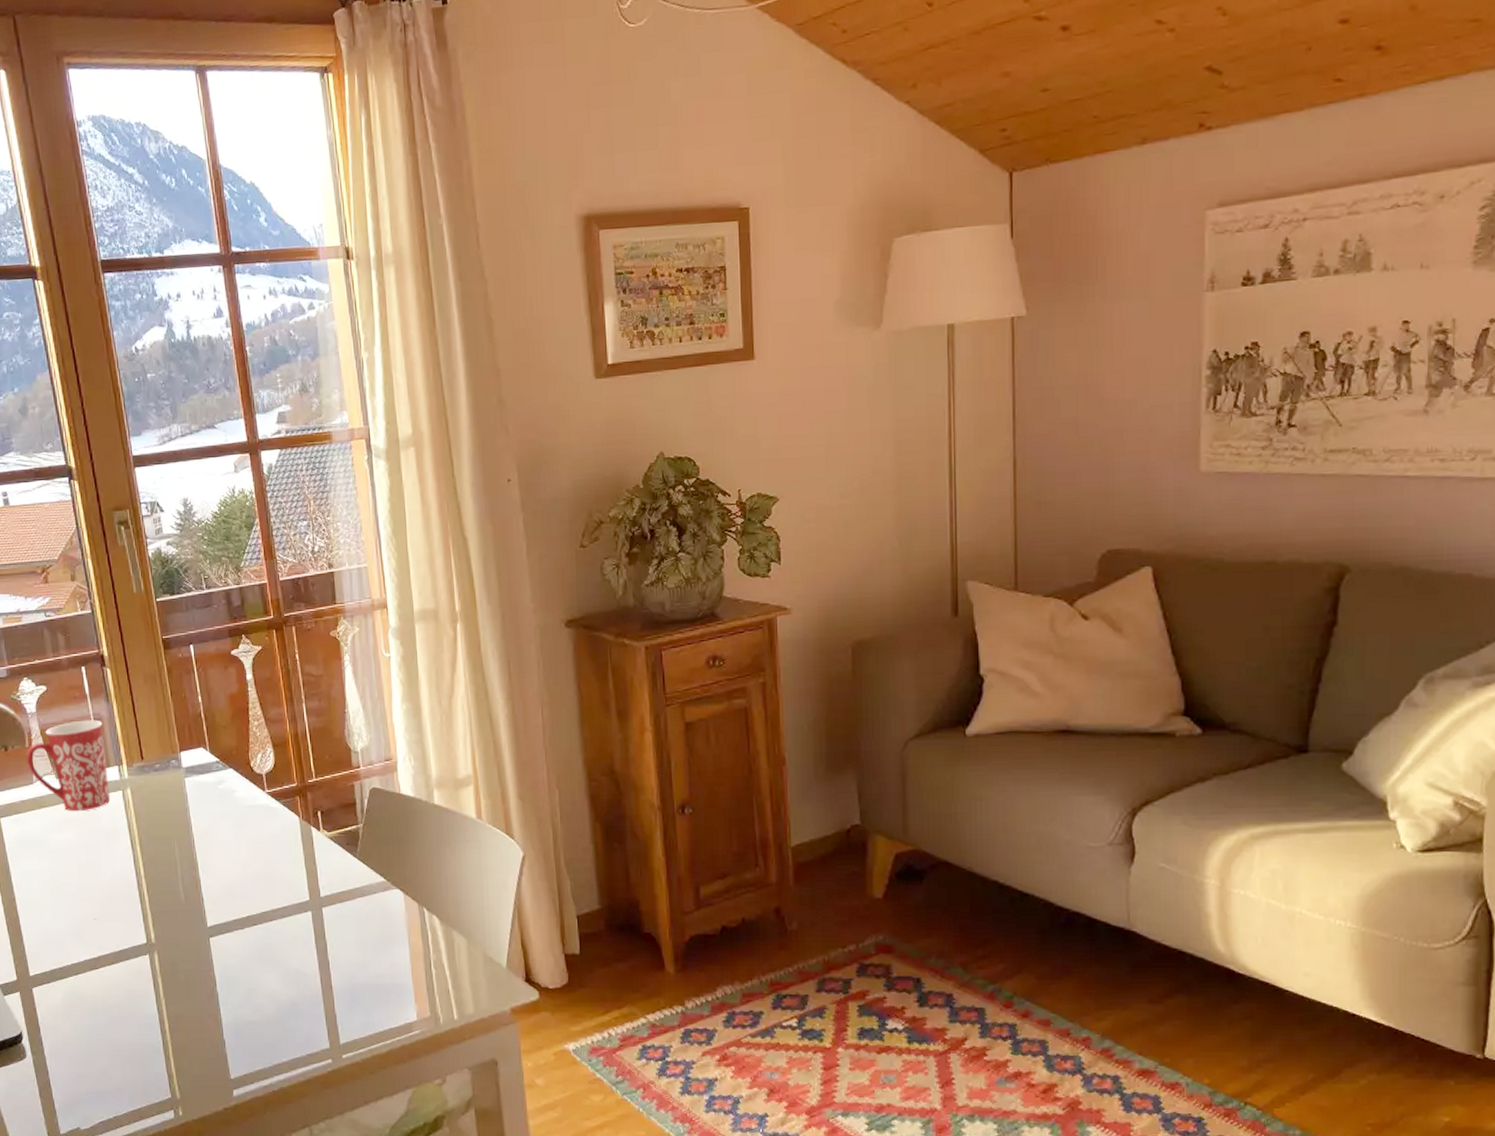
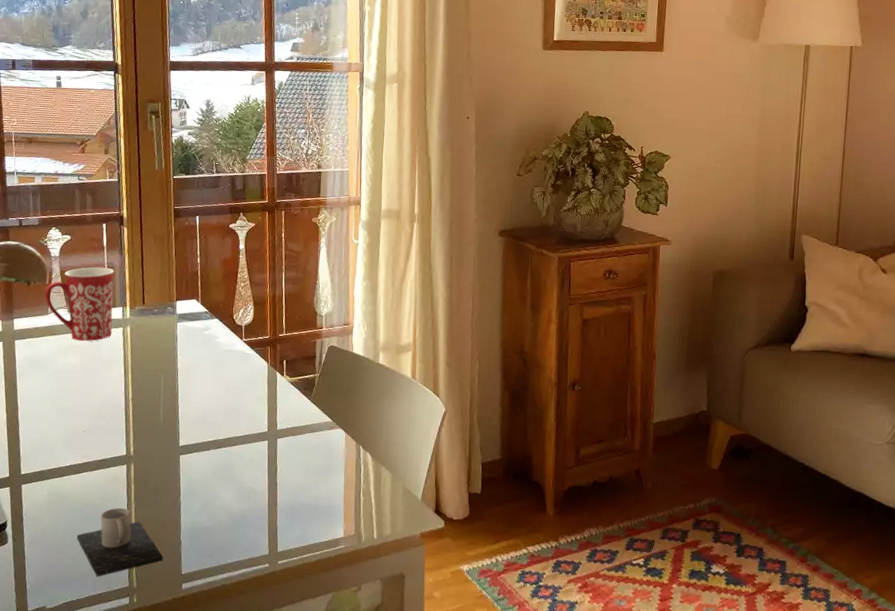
mug: none [103,1005,207,1089] -> present [76,507,164,577]

